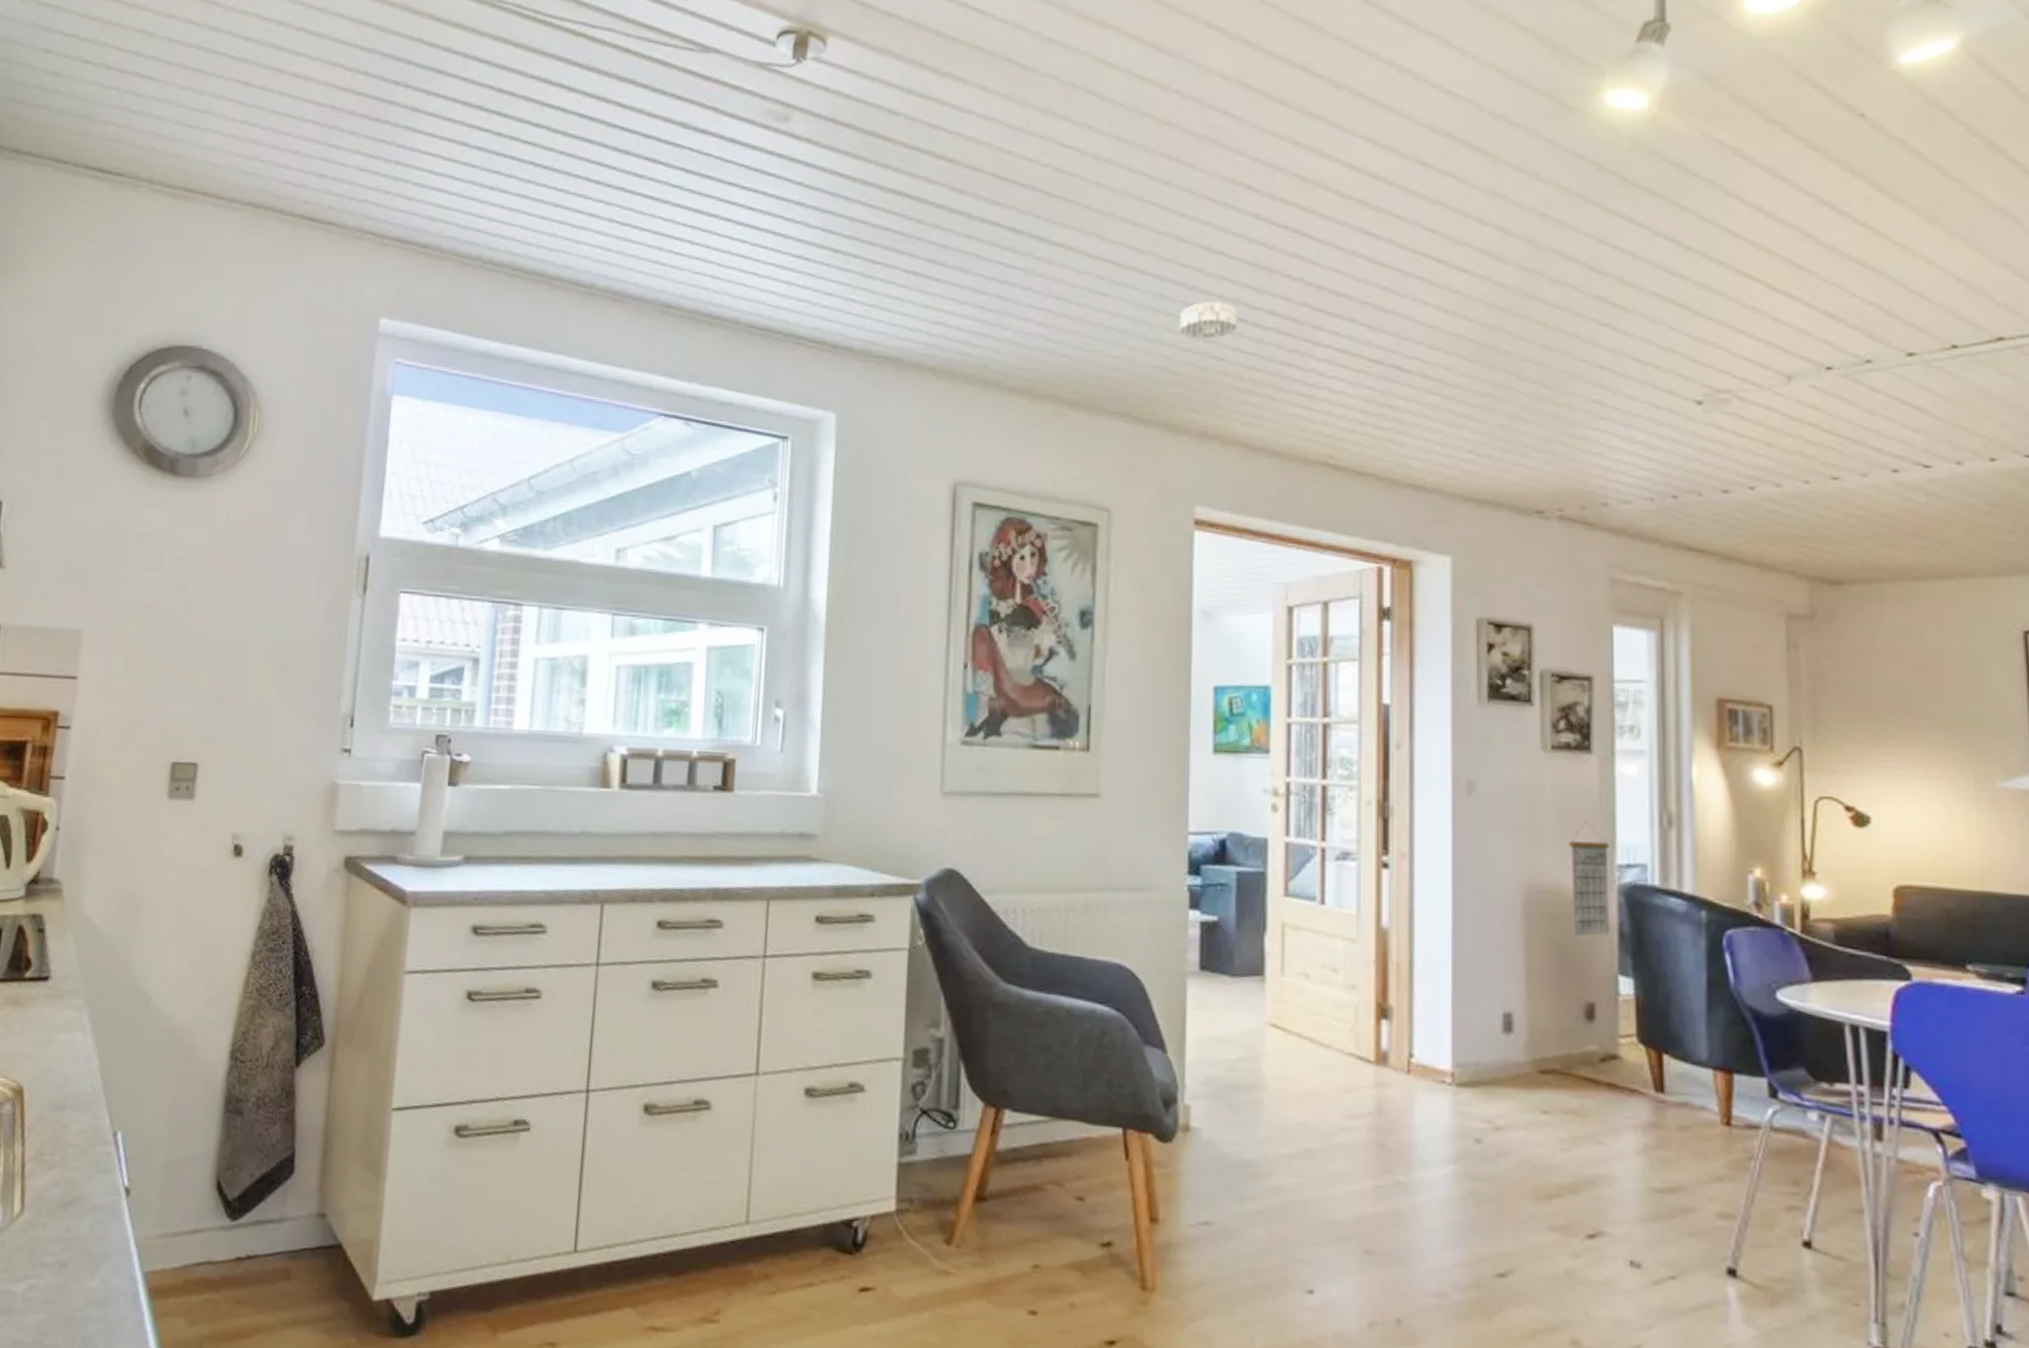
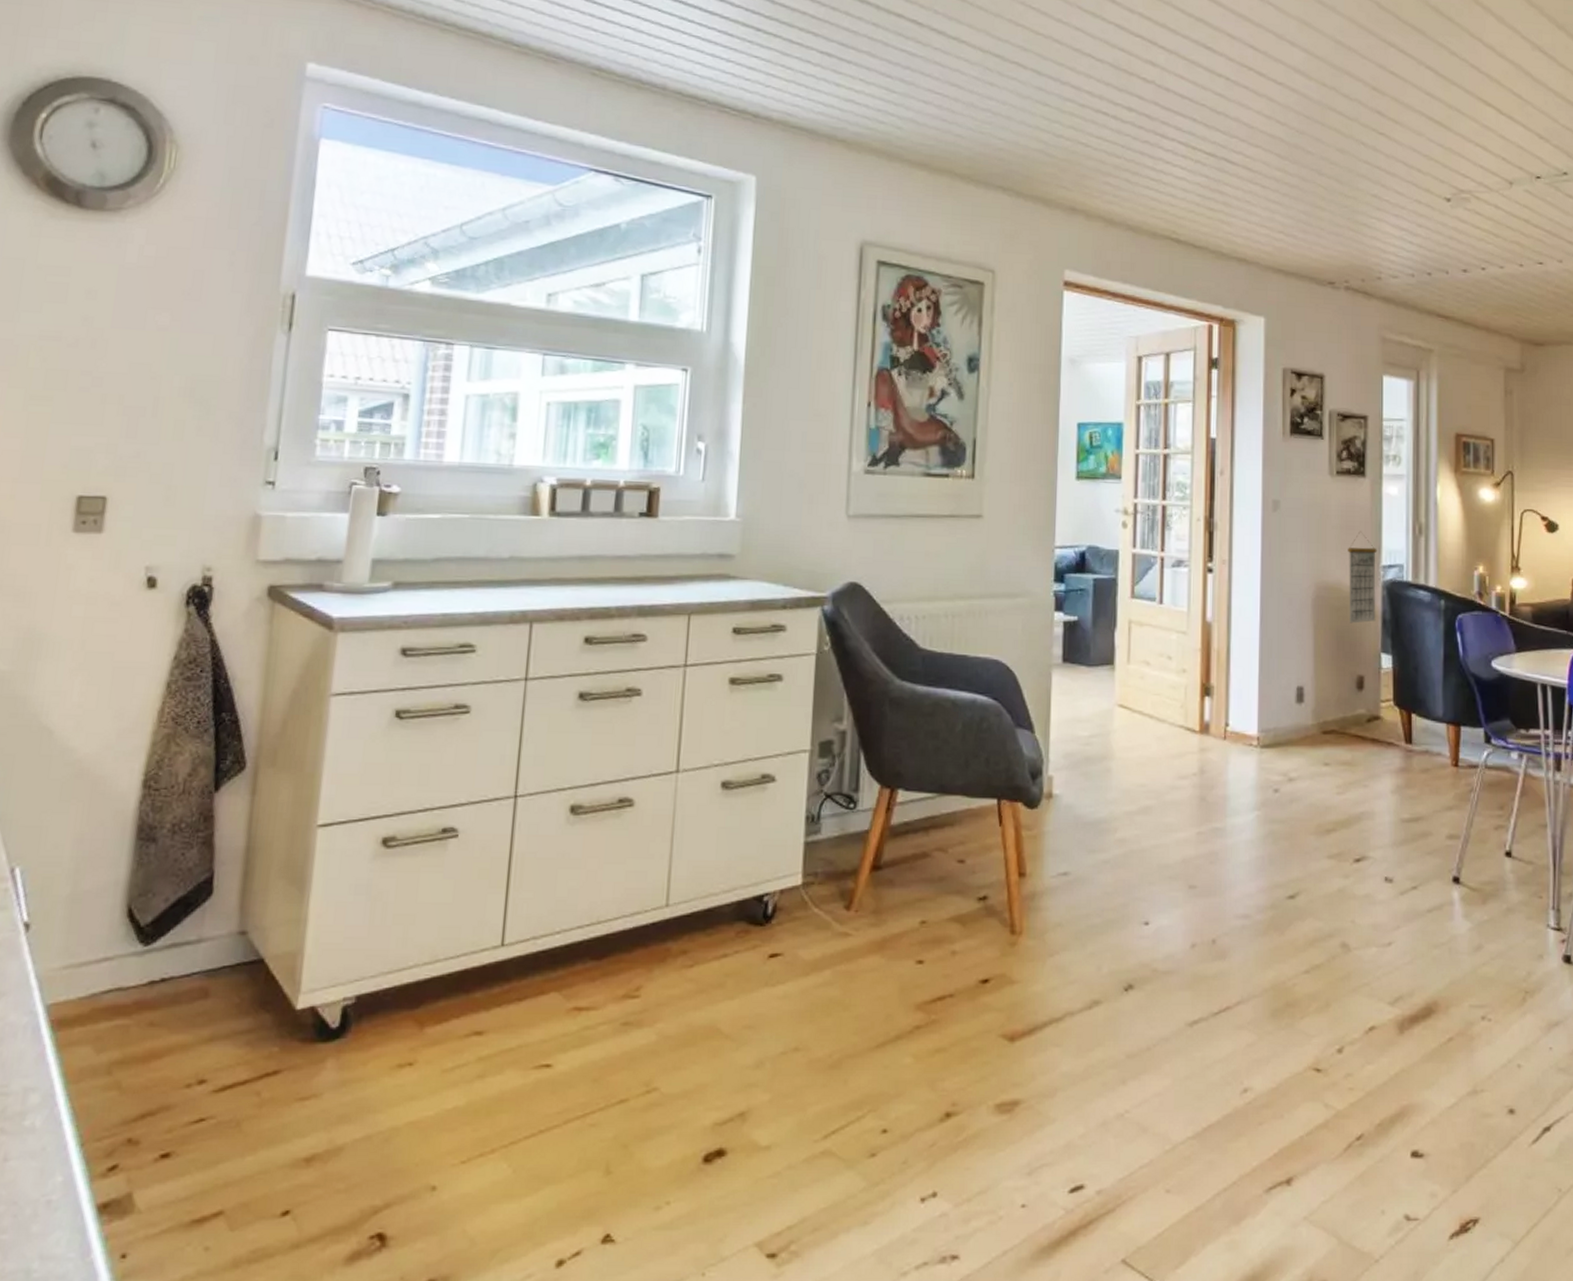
smoke detector: present [1180,301,1237,340] -> none [1054,95,1102,129]

